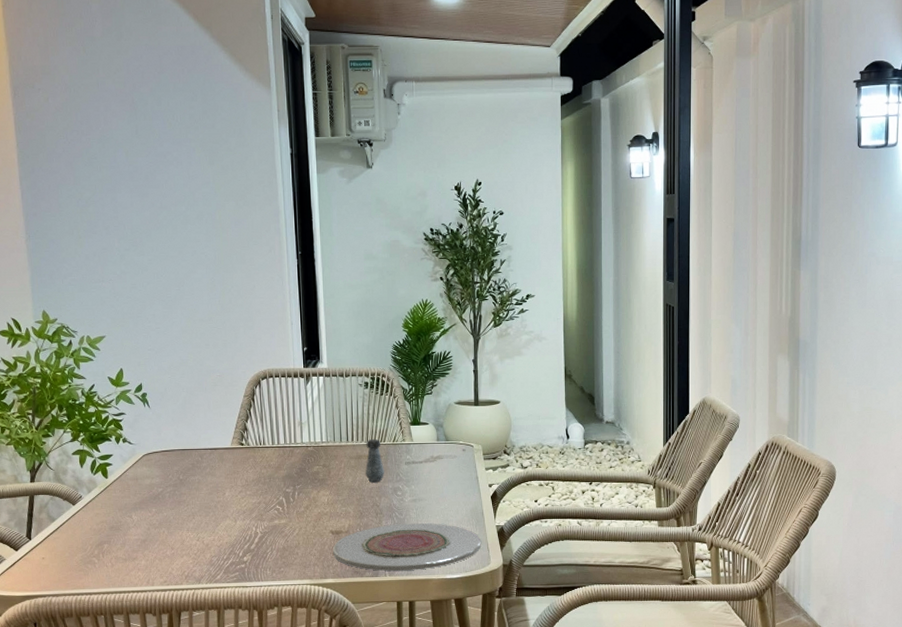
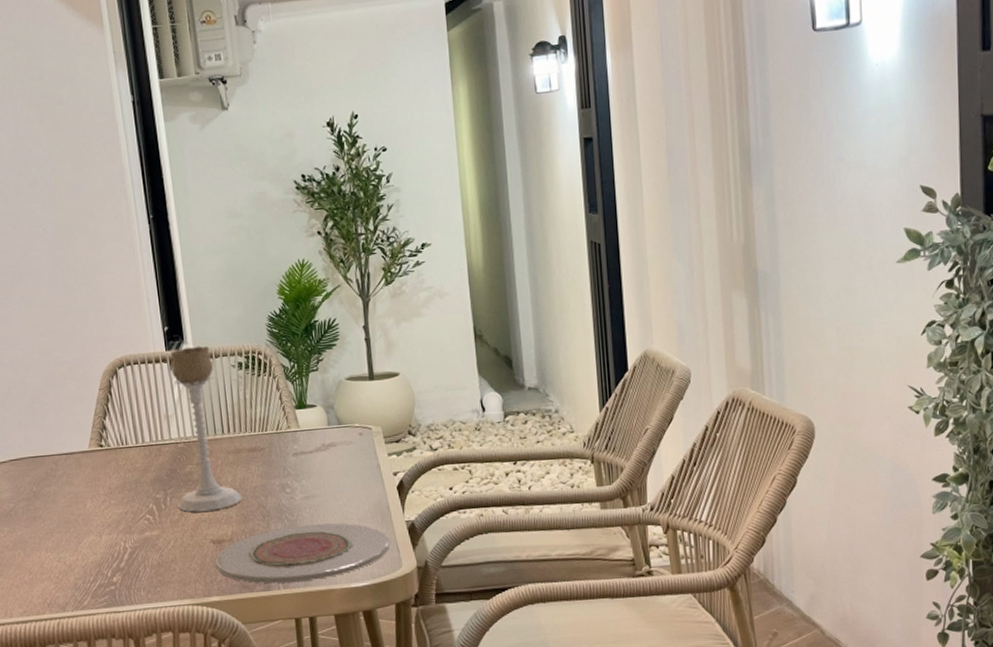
candle holder: none [304,366,360,506] -> present [171,346,242,512]
salt shaker: present [365,438,384,483] -> none [245,428,269,480]

